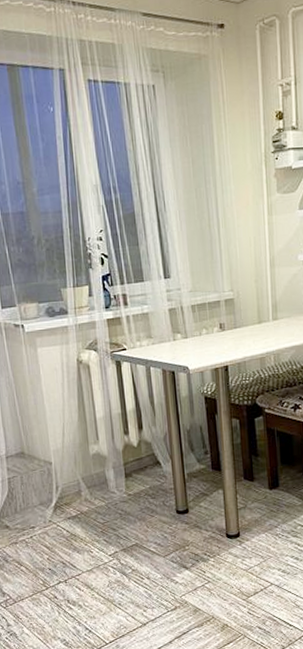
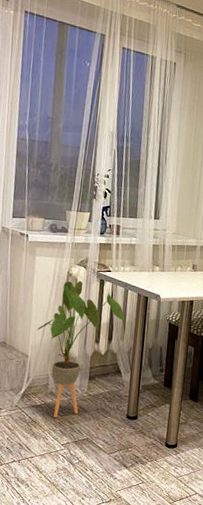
house plant: none [55,366,154,527] -> present [36,280,125,418]

